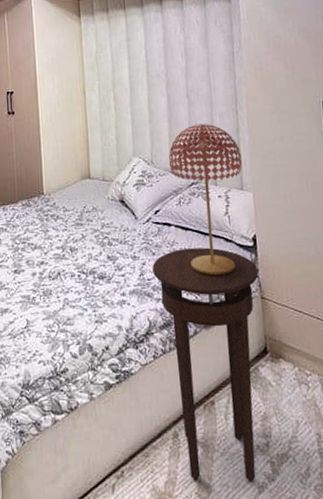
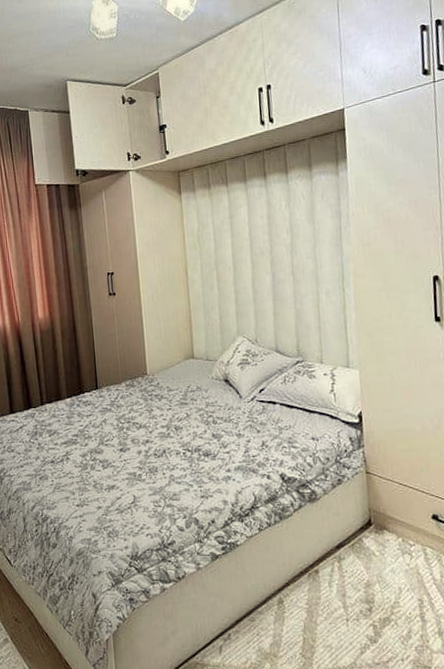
stool: present [152,247,259,483] -> none [256,424,364,644]
table lamp: present [169,123,242,276] -> none [273,301,349,452]

